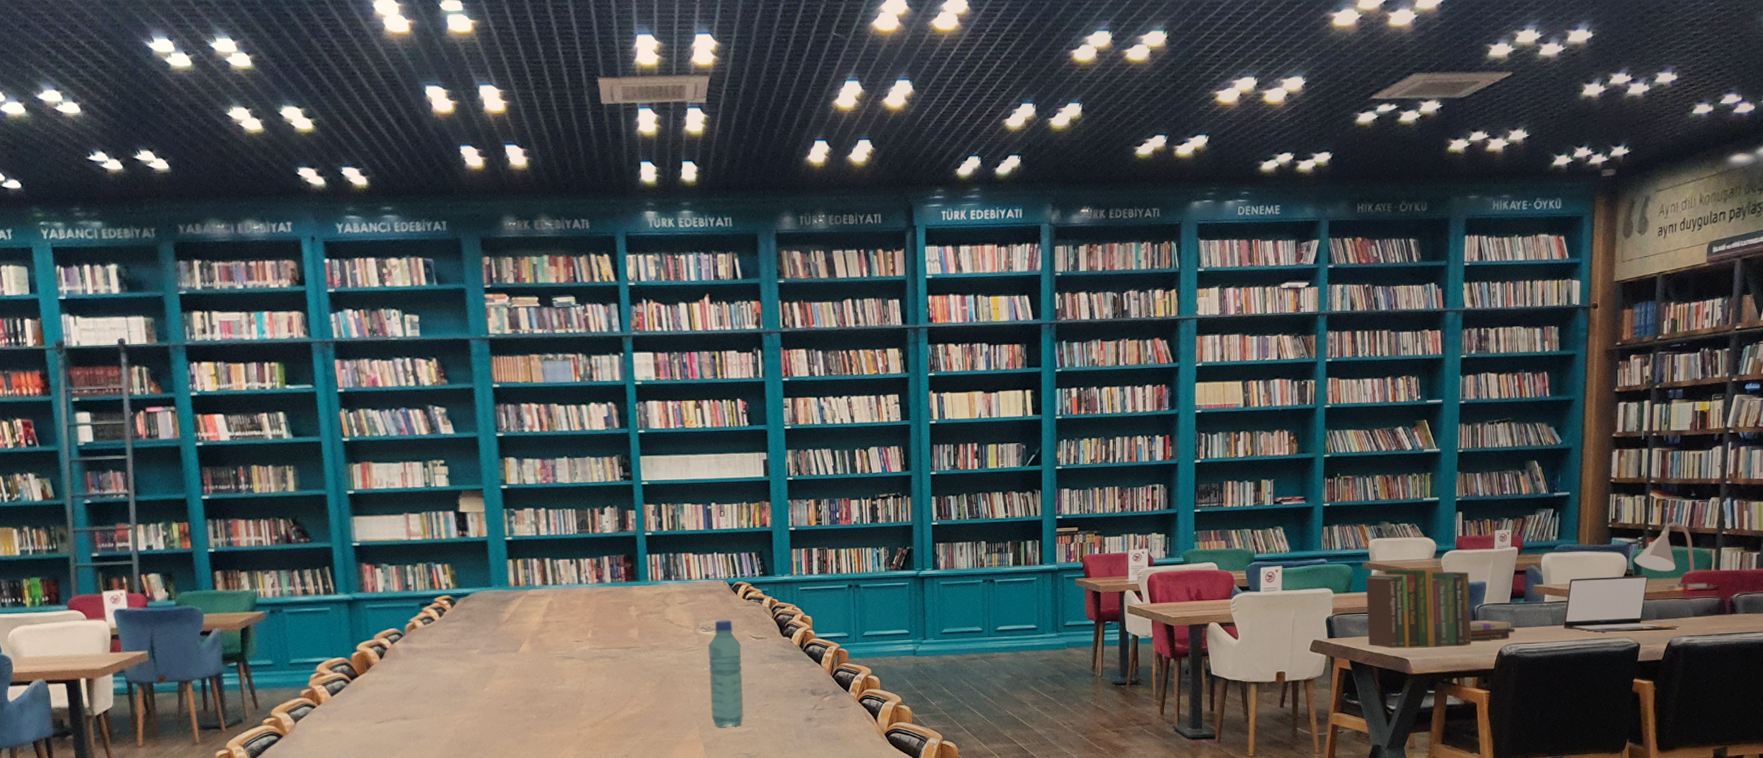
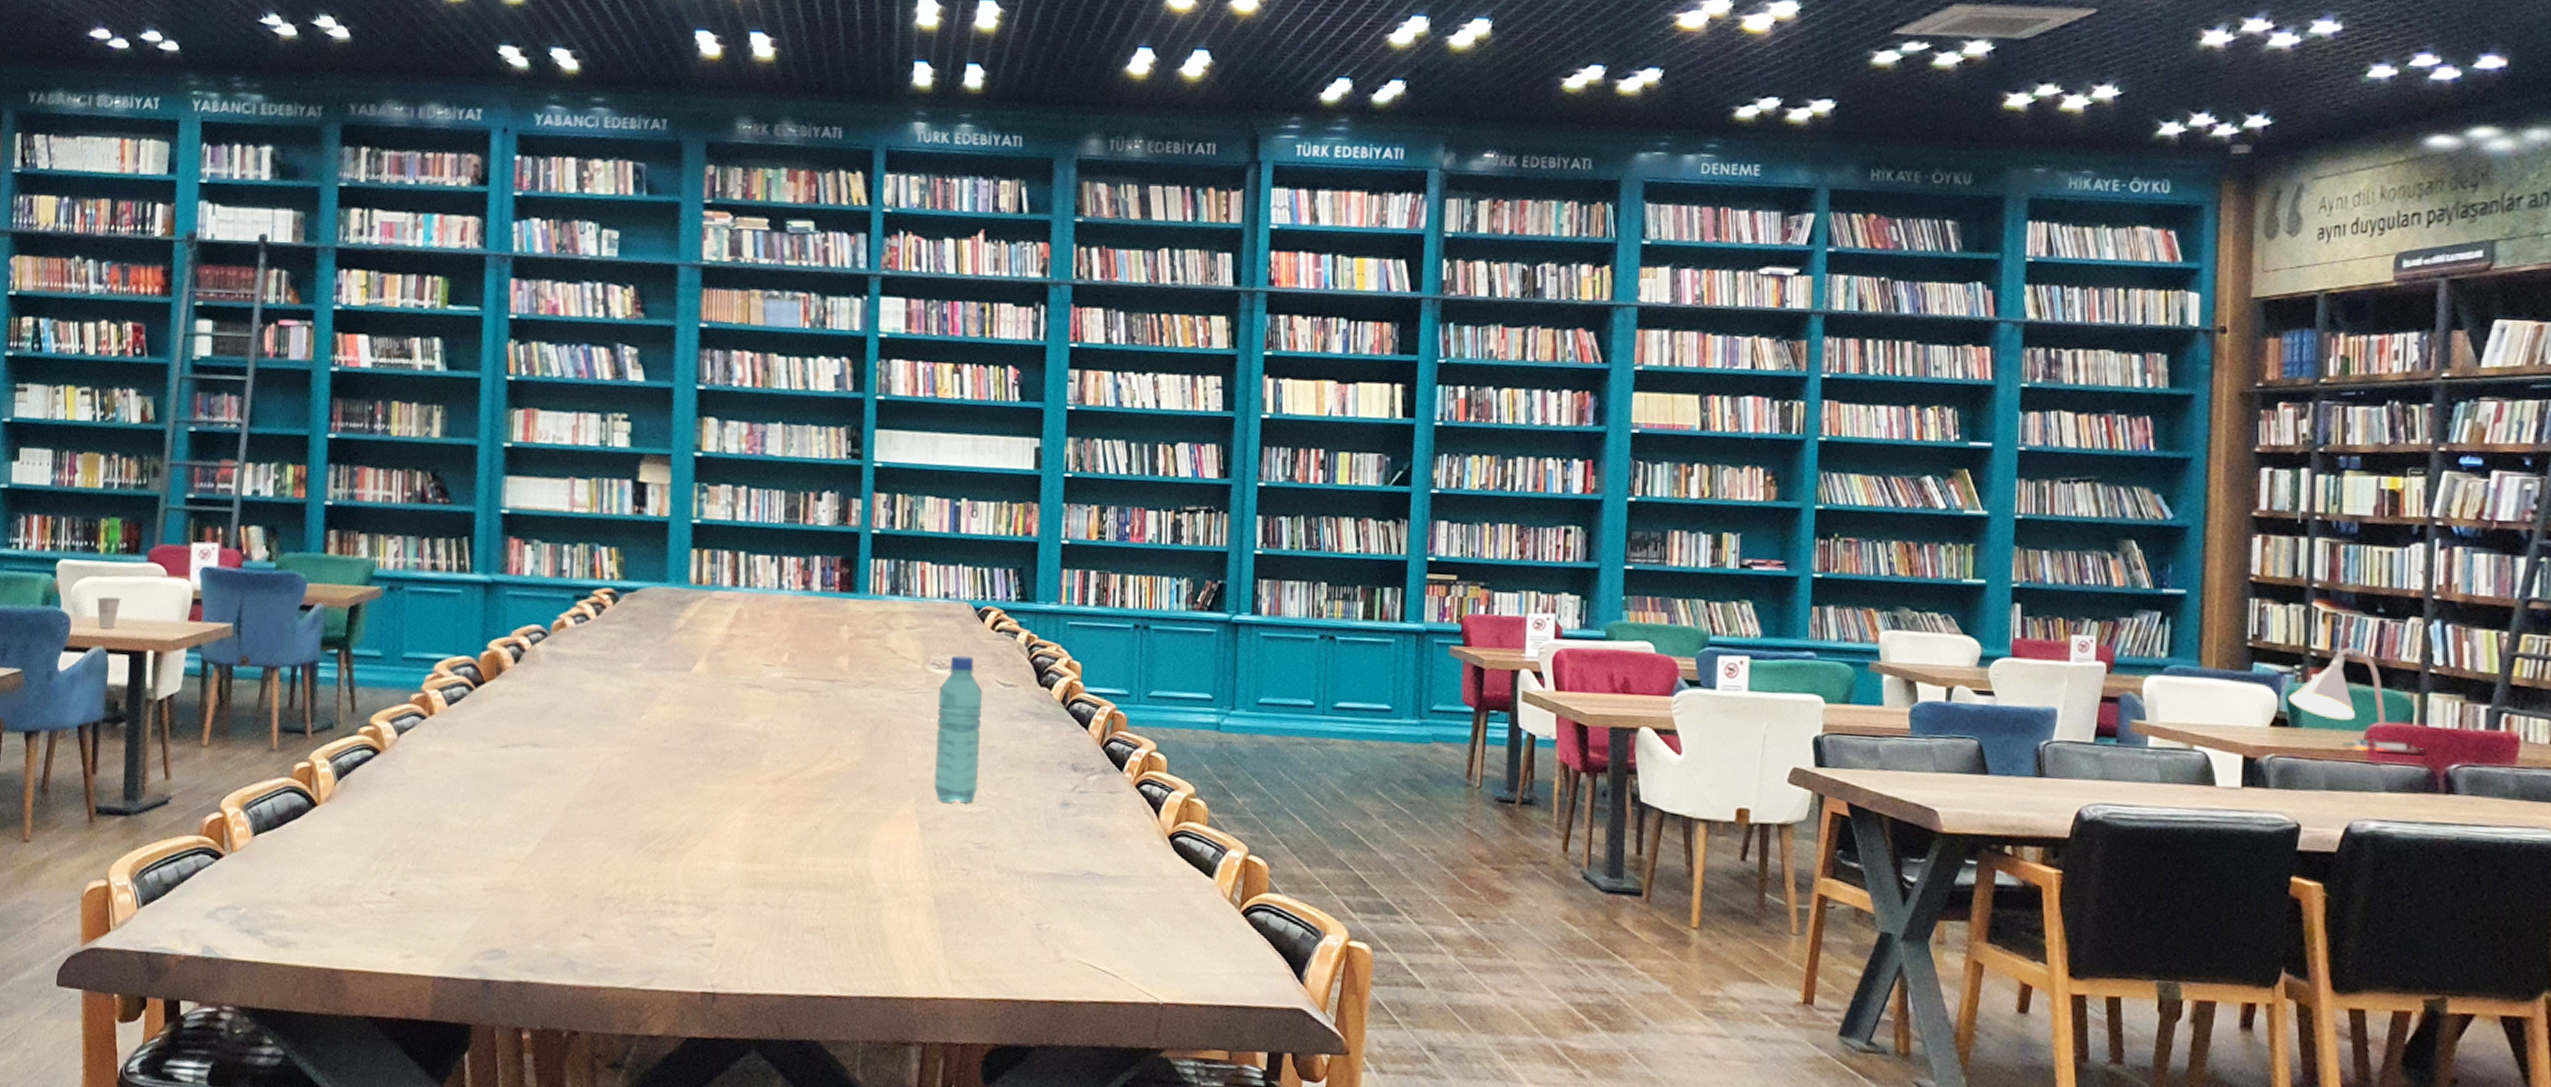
cup: none [30,640,51,665] -> present [96,596,121,629]
books: present [1365,569,1472,649] -> none [1873,677,2035,799]
books: present [1470,620,1515,641] -> none [2031,763,2102,797]
laptop: present [1563,575,1680,632] -> none [2178,716,2364,808]

